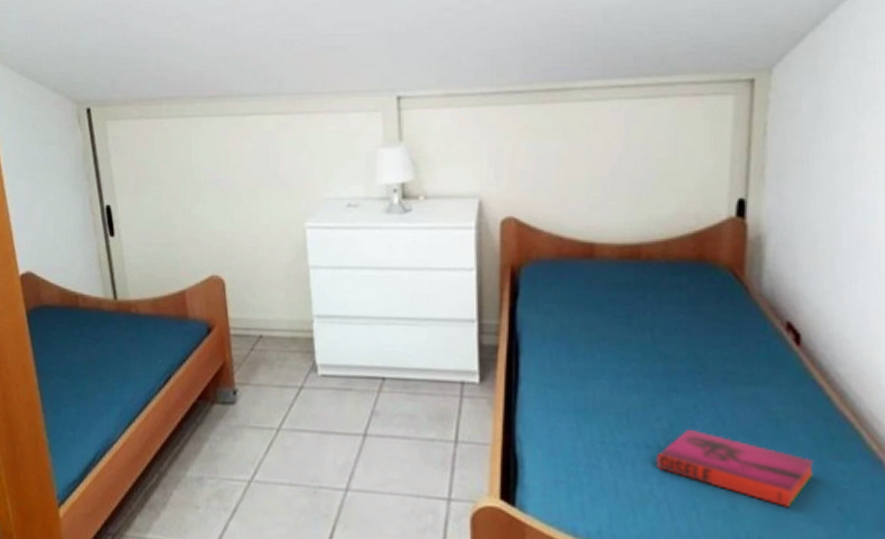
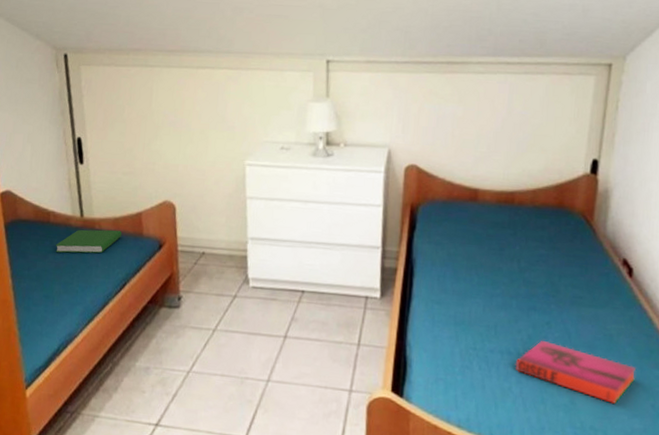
hardcover book: none [86,313,164,343] -> present [55,229,122,254]

